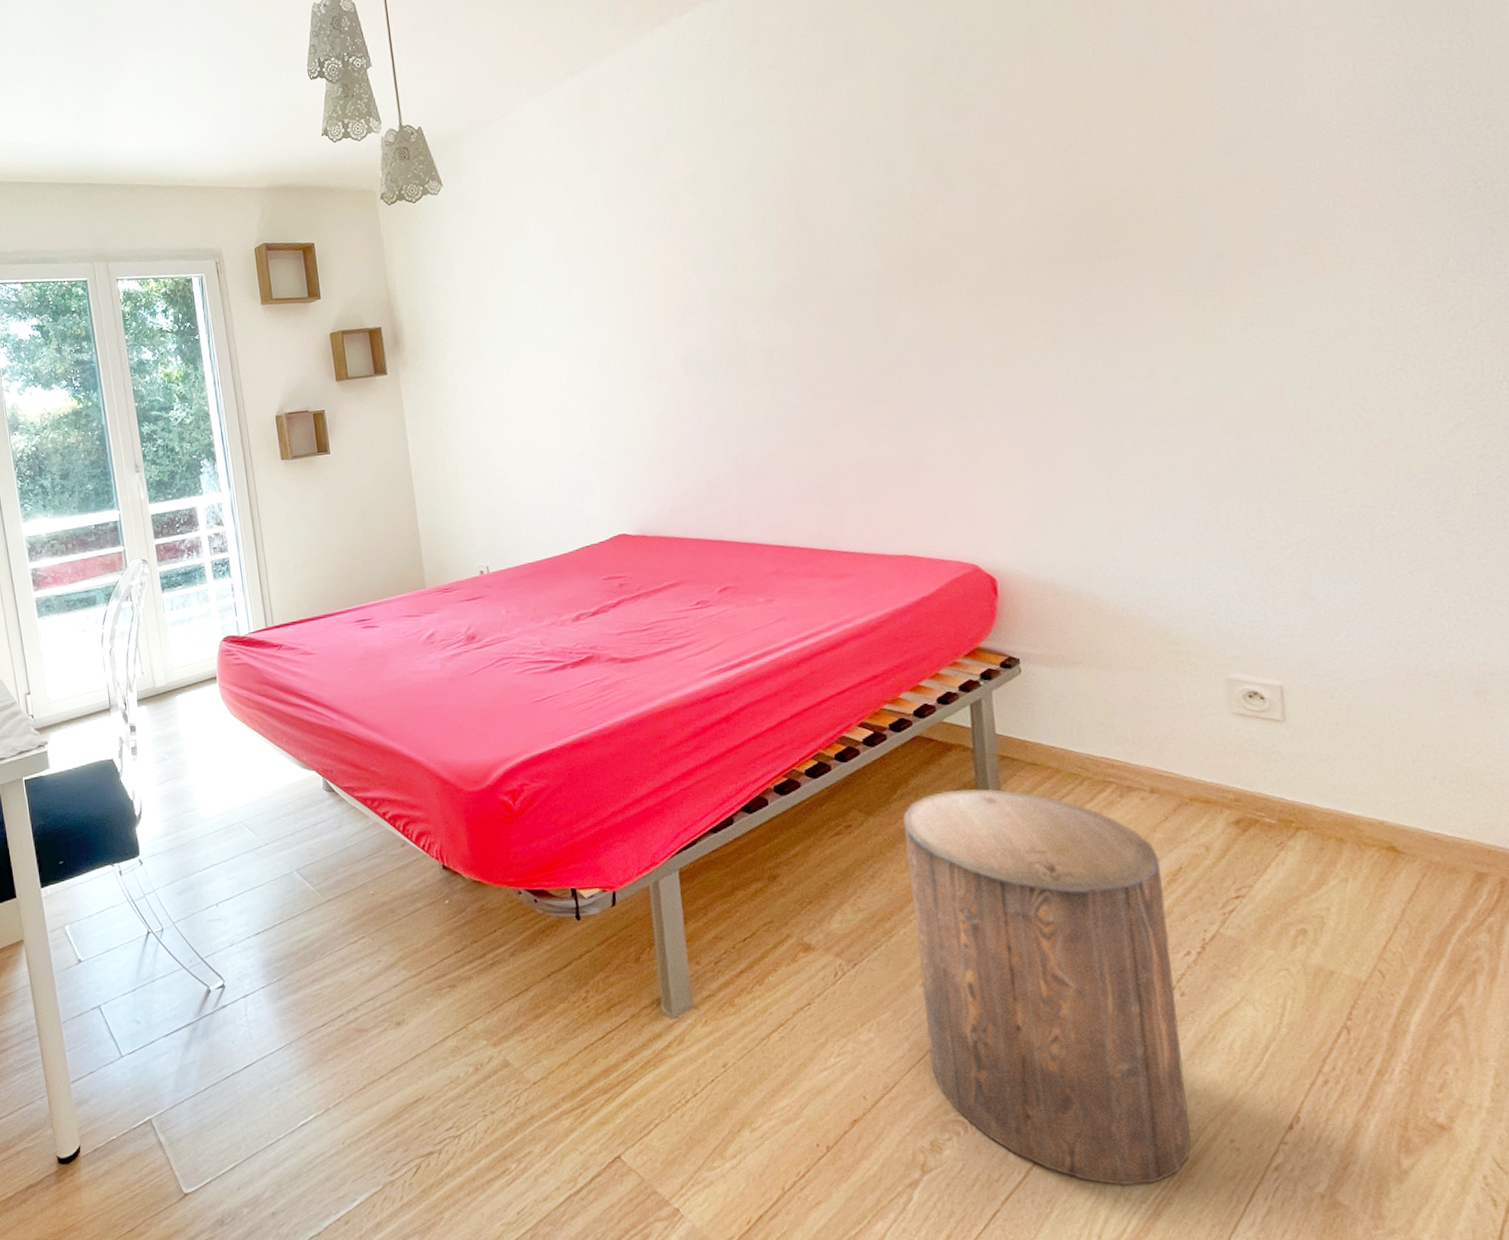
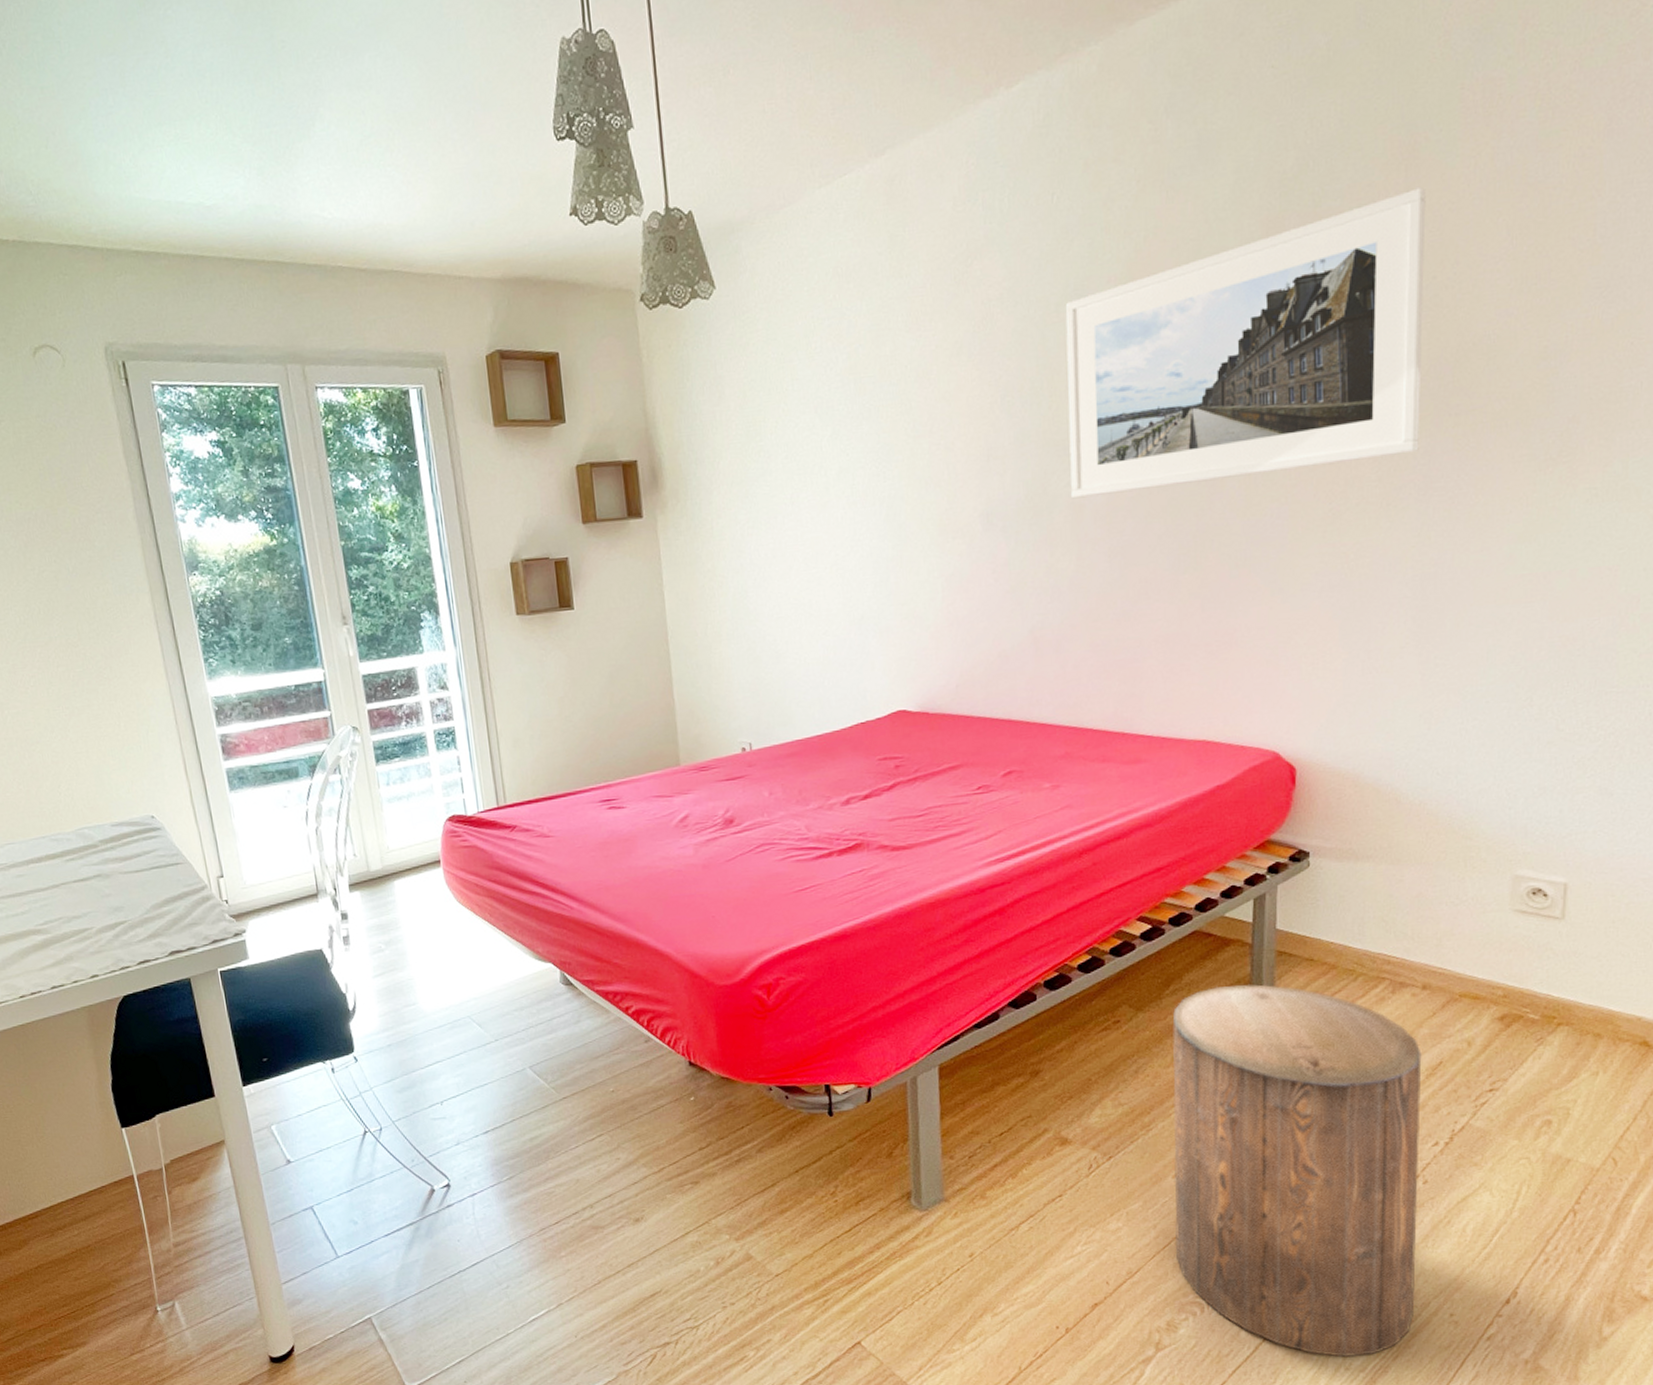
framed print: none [742,73,1076,345] -> present [1065,187,1426,499]

